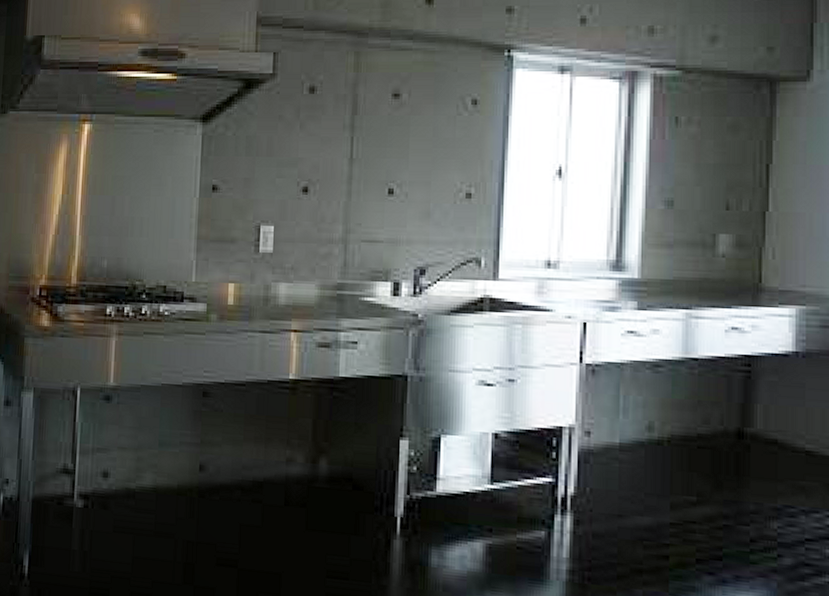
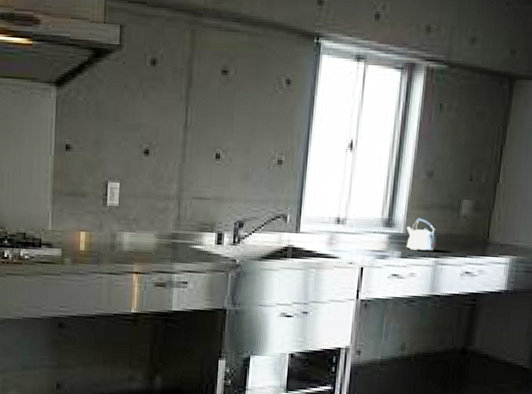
kettle: none [643,258,686,301] -> present [406,218,437,251]

